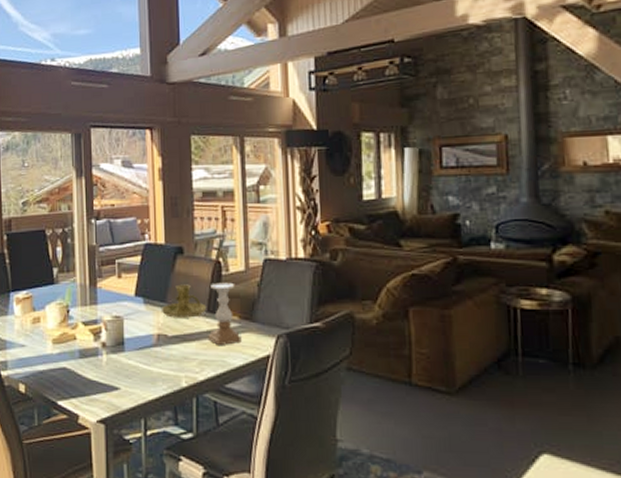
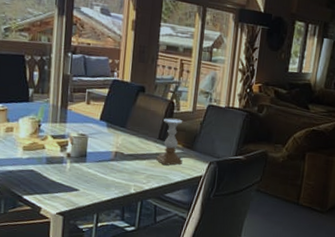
candle holder: present [160,284,207,318] -> none [120,115,159,142]

